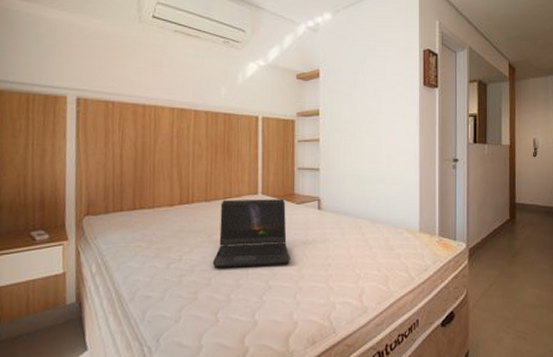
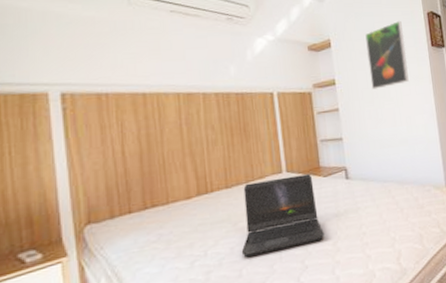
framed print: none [354,56,396,124] -> present [365,20,409,89]

